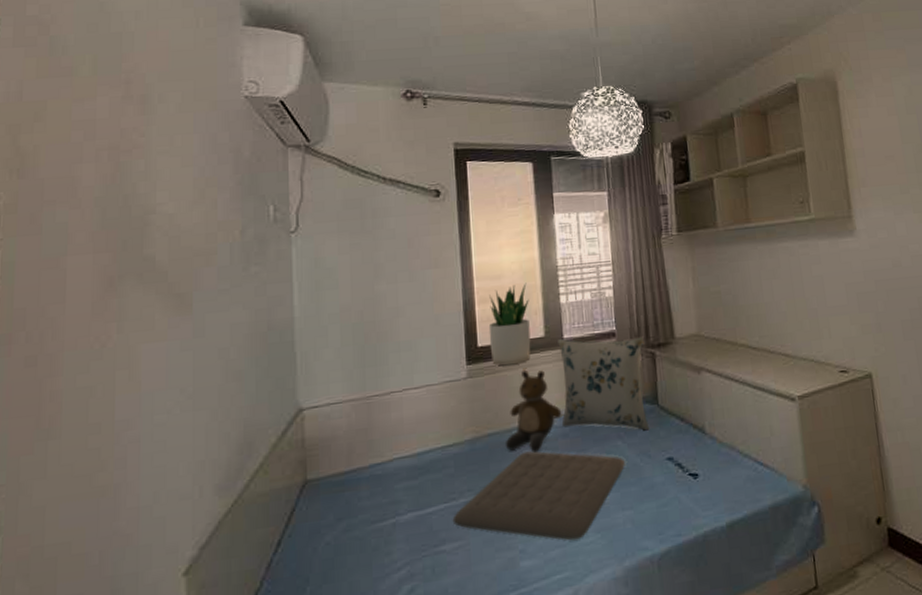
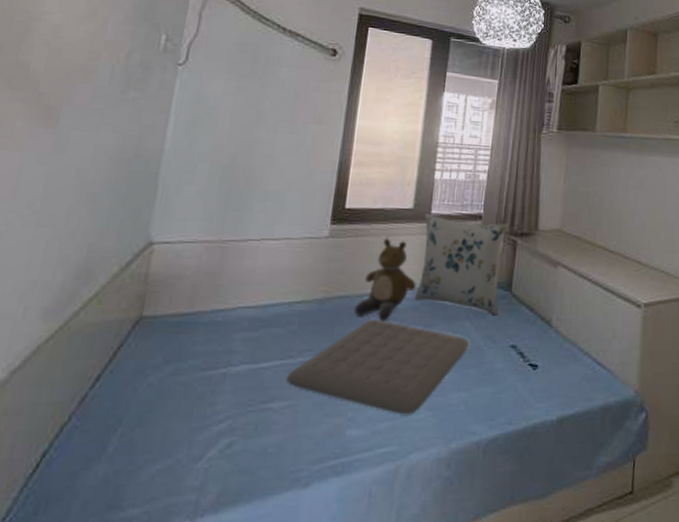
planter: present [488,282,531,366] -> none [356,153,405,232]

